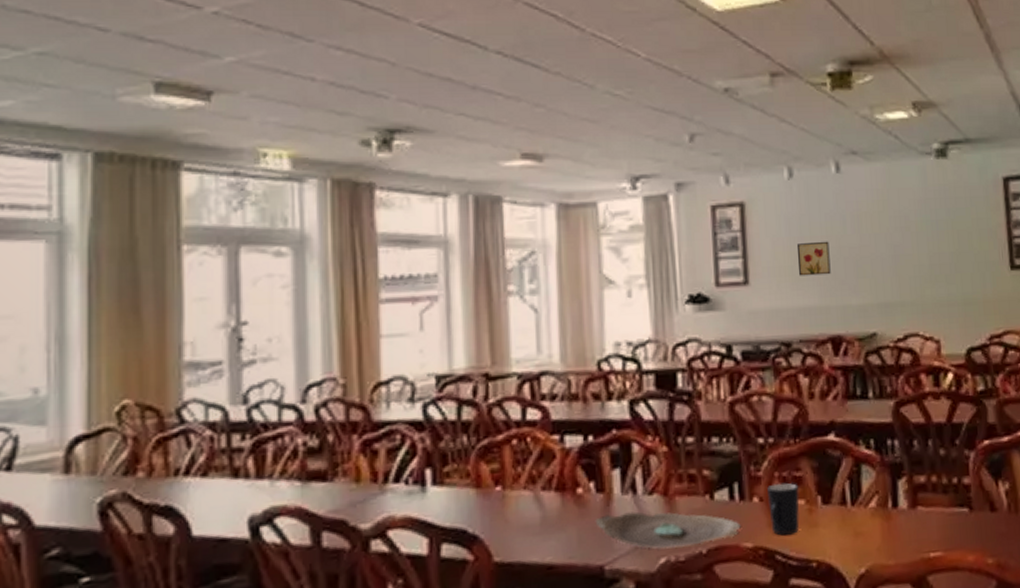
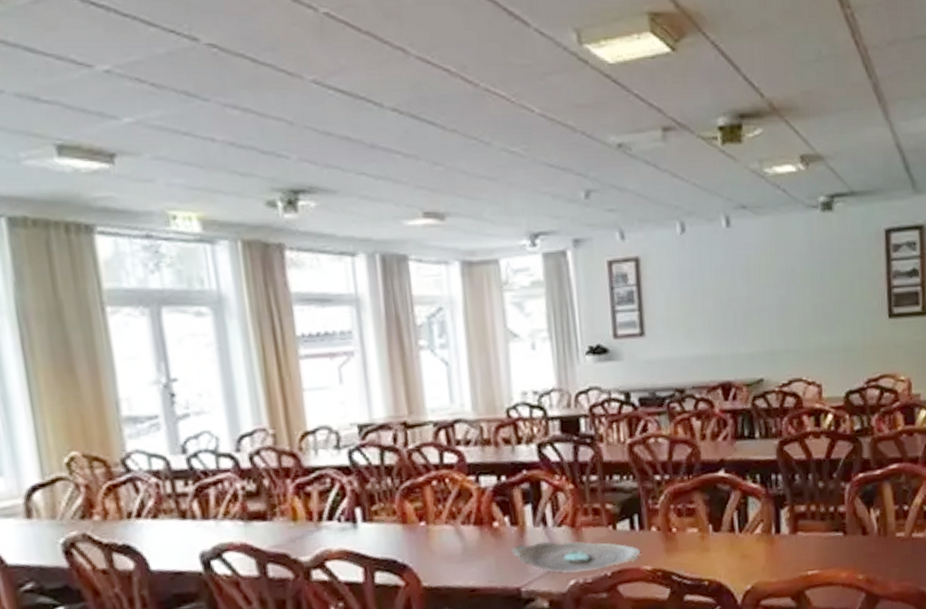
mug: present [767,482,800,536] -> none [664,513,693,559]
wall art: present [796,241,831,276] -> none [689,293,721,327]

